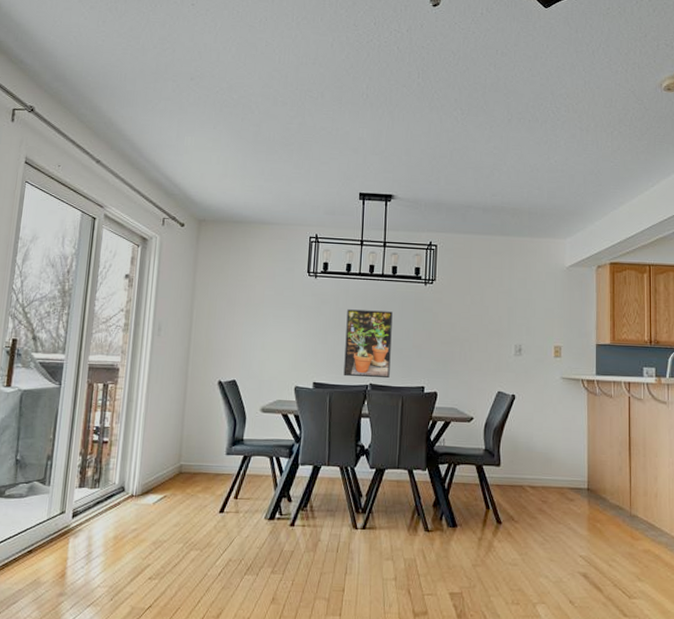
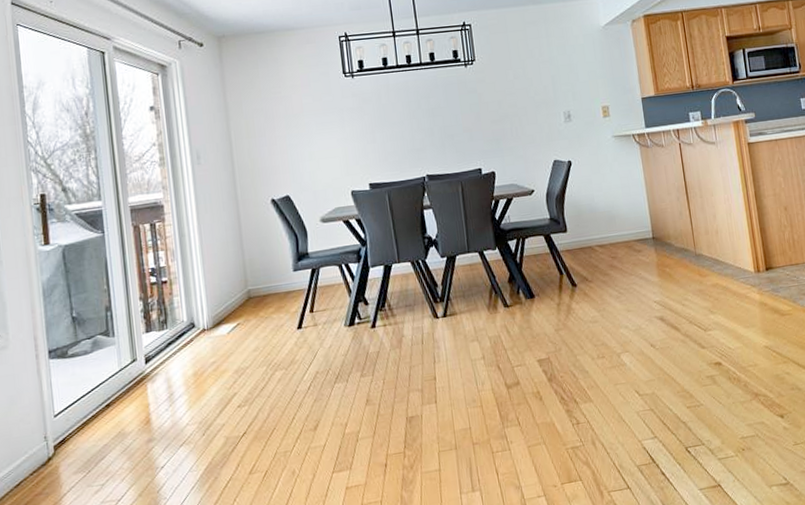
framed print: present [343,309,393,379] -> none [391,99,445,172]

